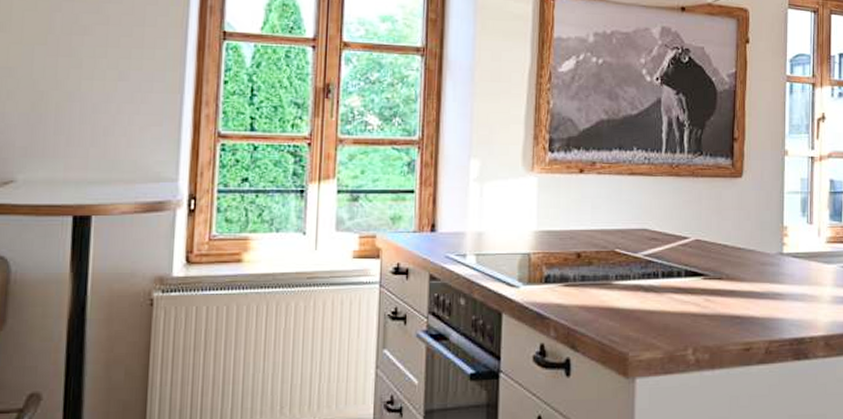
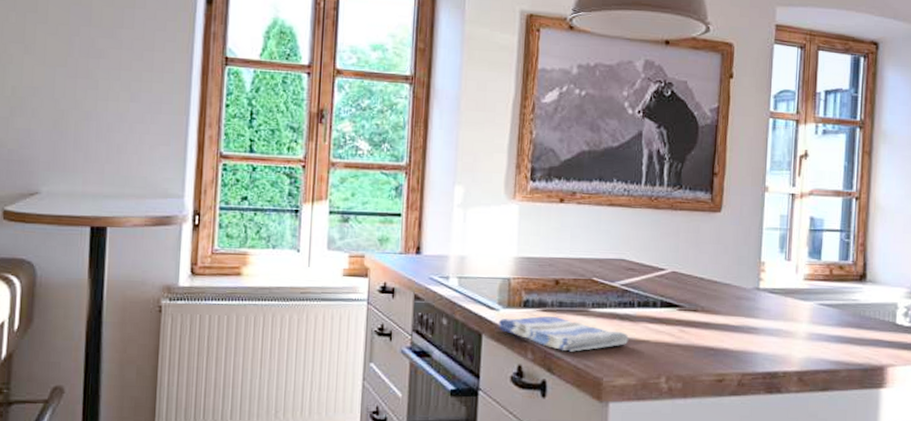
dish towel: none [519,292,654,327] -> present [499,316,629,352]

